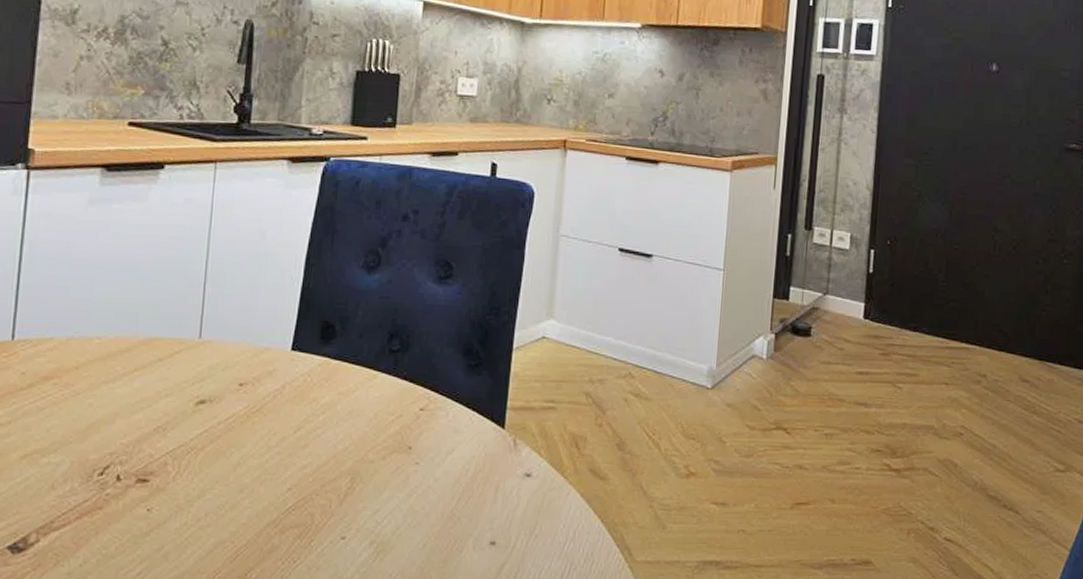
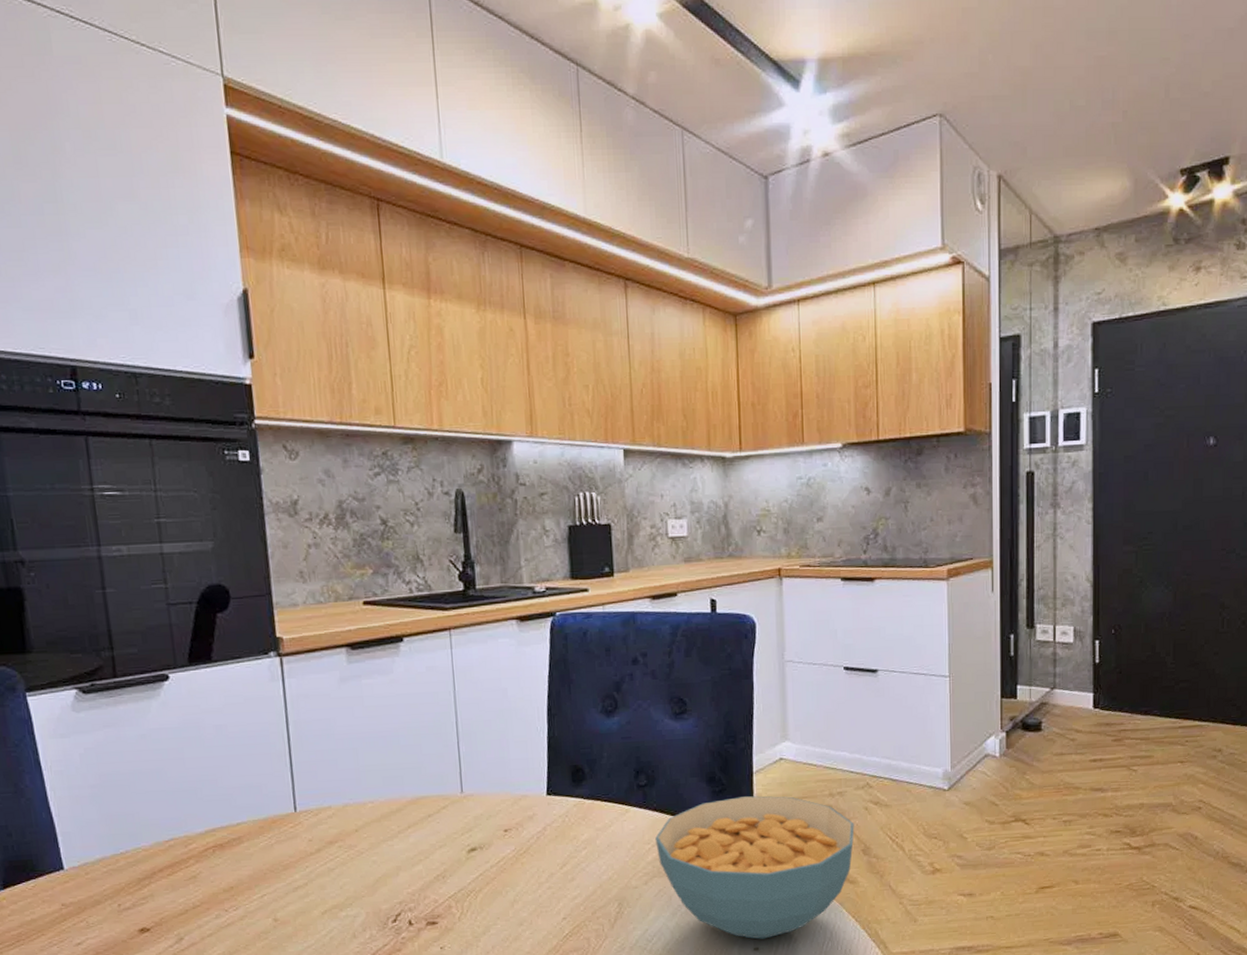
cereal bowl: none [400,373,612,533] -> present [655,796,854,939]

